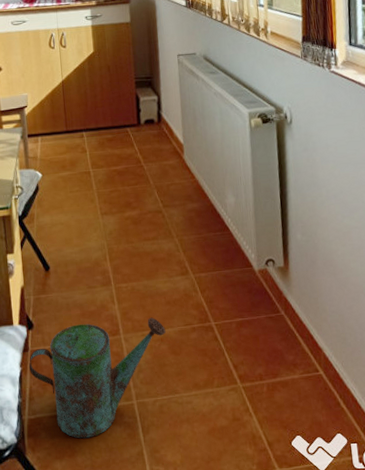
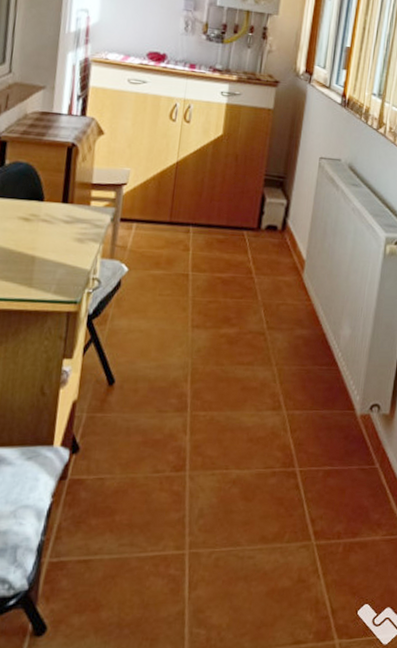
watering can: present [29,317,166,439] -> none [63,453,241,591]

